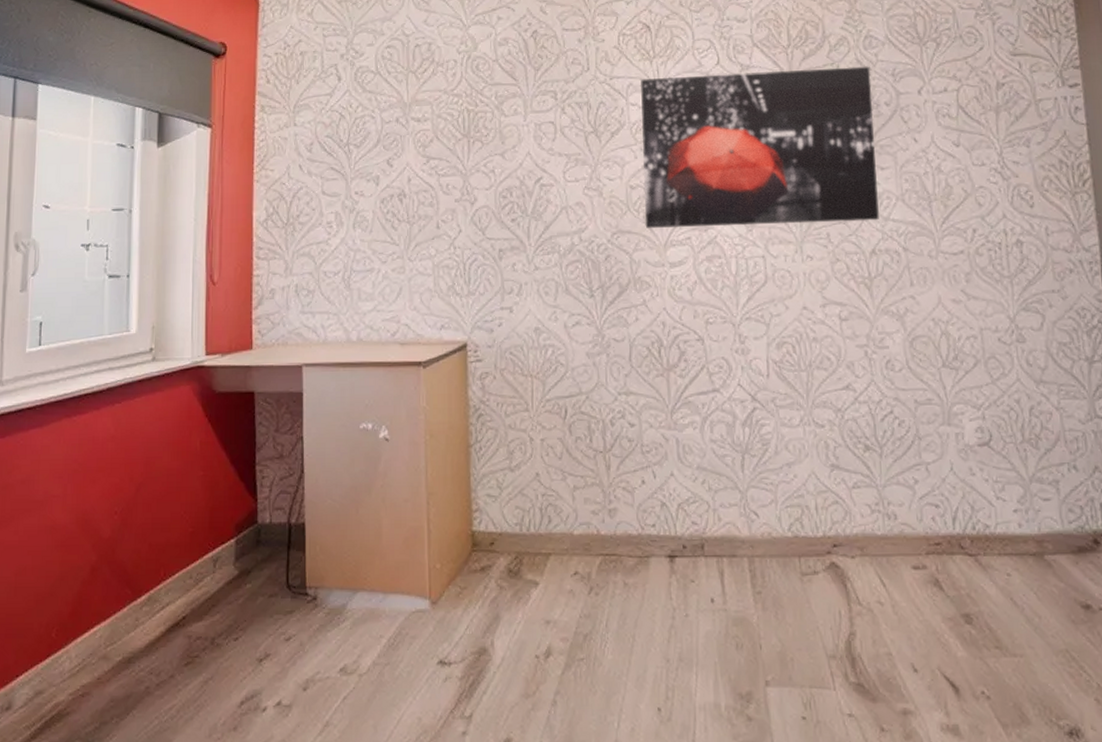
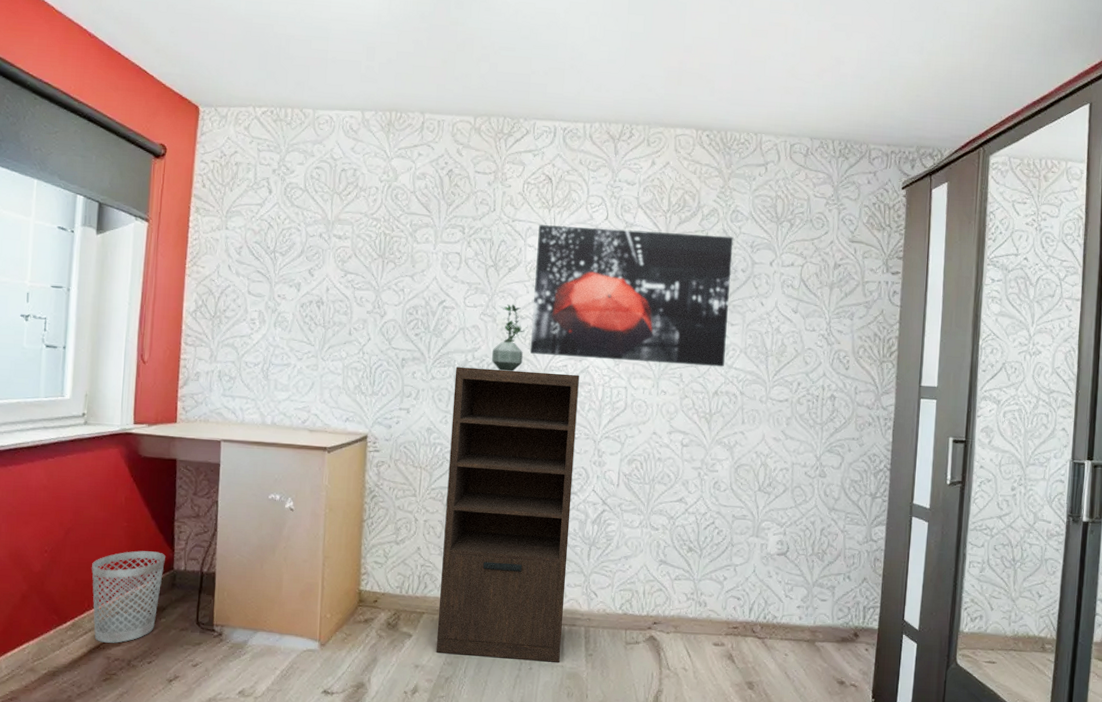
wastebasket: none [167,503,248,618] -> present [91,550,165,643]
shelving unit: none [561,247,721,606] -> present [436,366,579,662]
potted plant: none [602,173,638,252] -> present [492,304,525,371]

